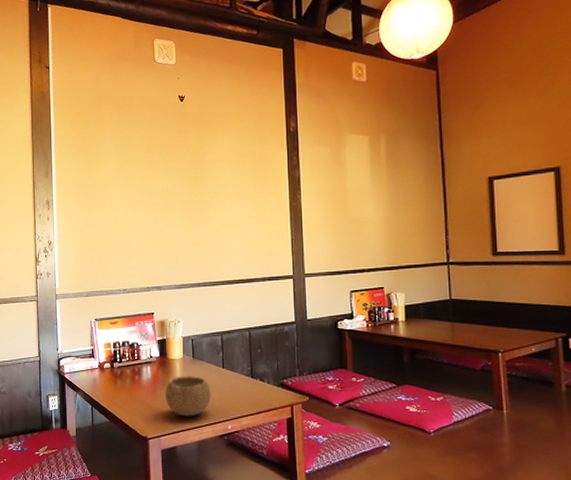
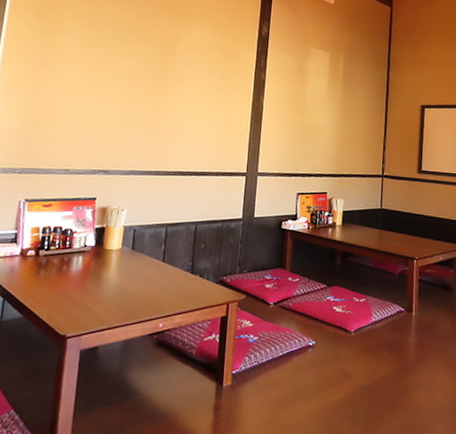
bowl: present [165,376,212,417] -> none [94,268,147,313]

